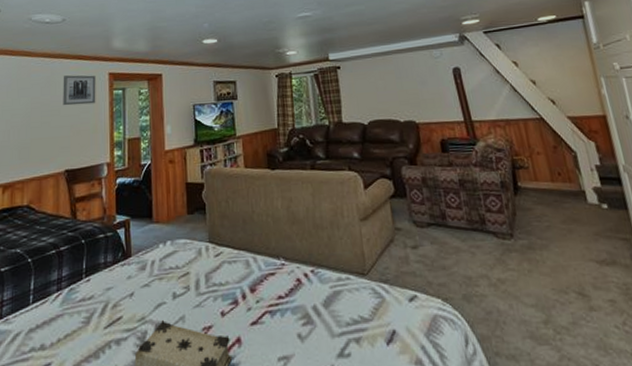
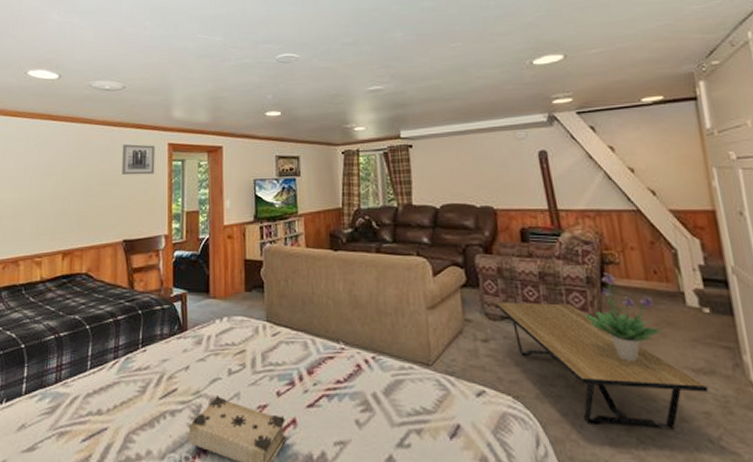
coffee table: none [421,208,612,321] -> present [495,302,709,430]
potted plant: none [501,177,569,258] -> present [585,273,663,361]

